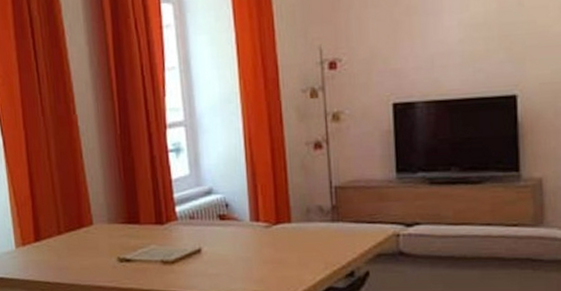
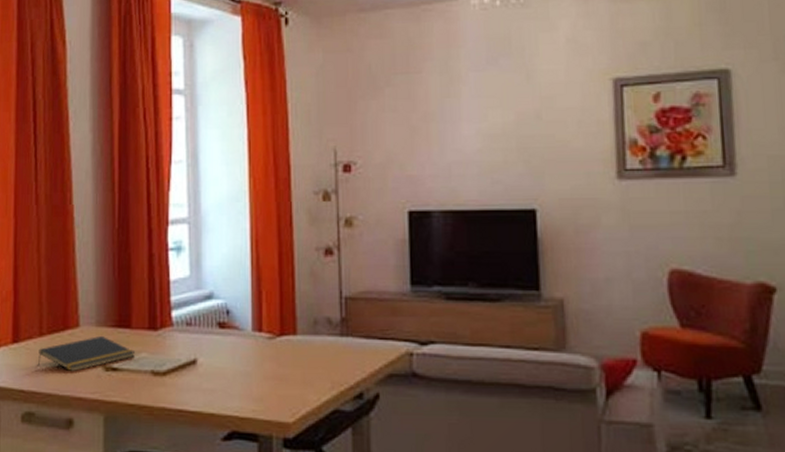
notepad: none [59,231,145,265] -> present [37,335,135,372]

